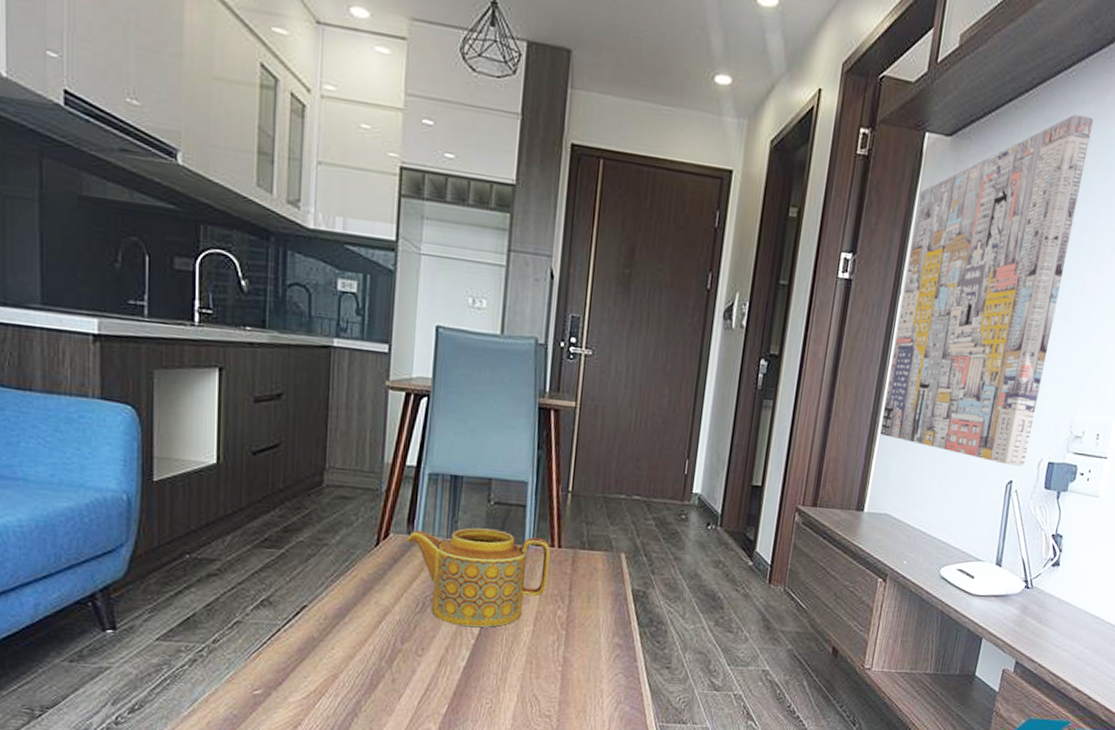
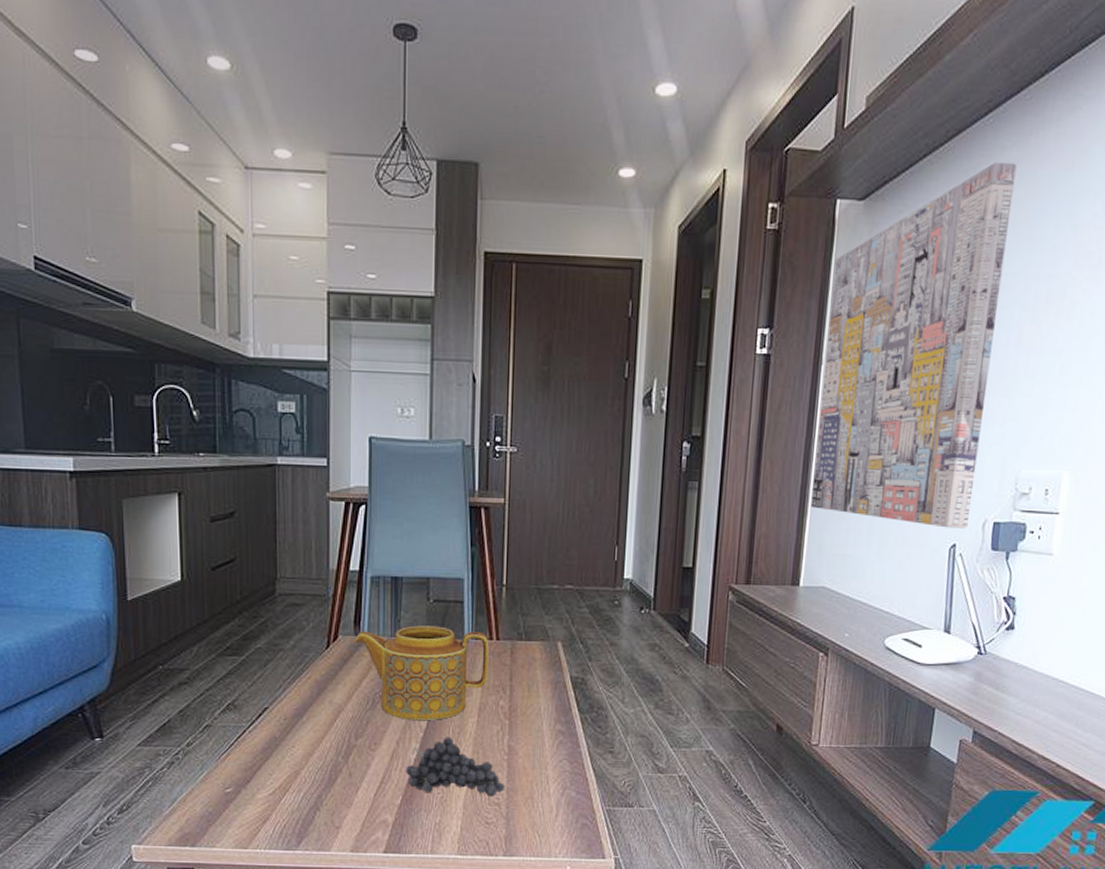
fruit: none [453,645,557,708] -> present [405,737,505,796]

